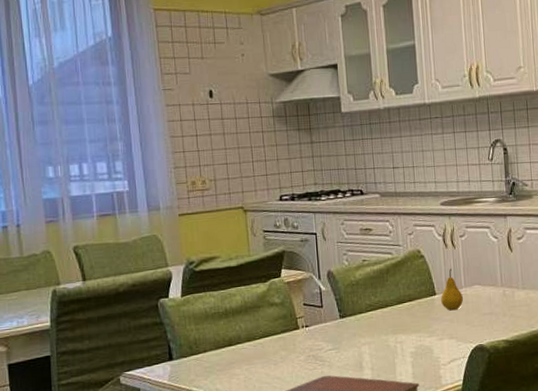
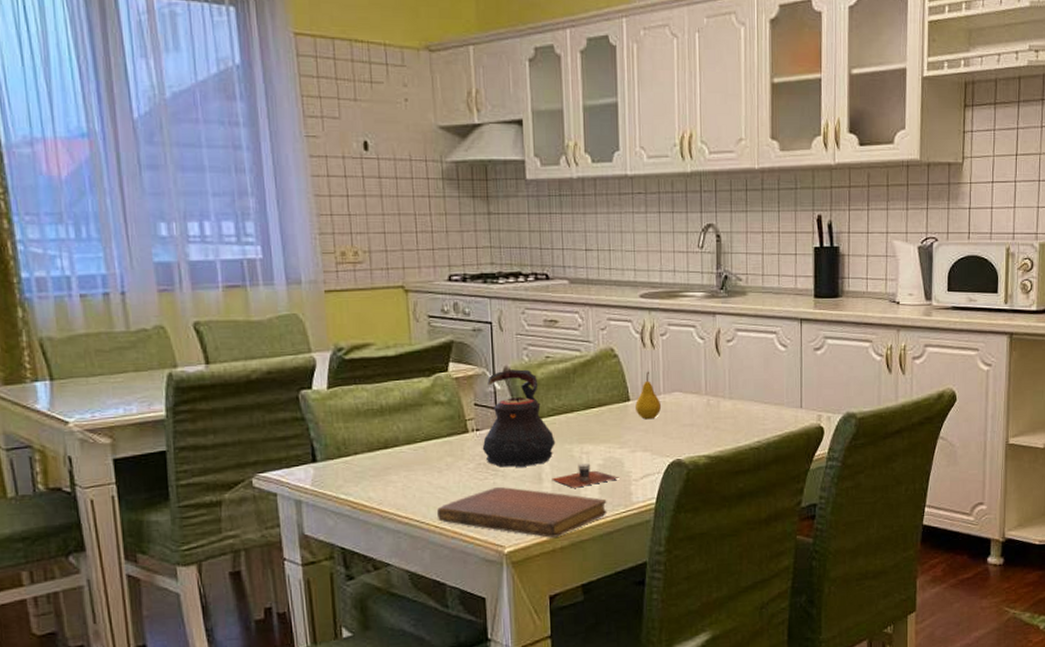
teapot: none [311,272,373,358] -> present [482,369,556,467]
cup: none [371,351,430,374] -> present [551,463,619,488]

